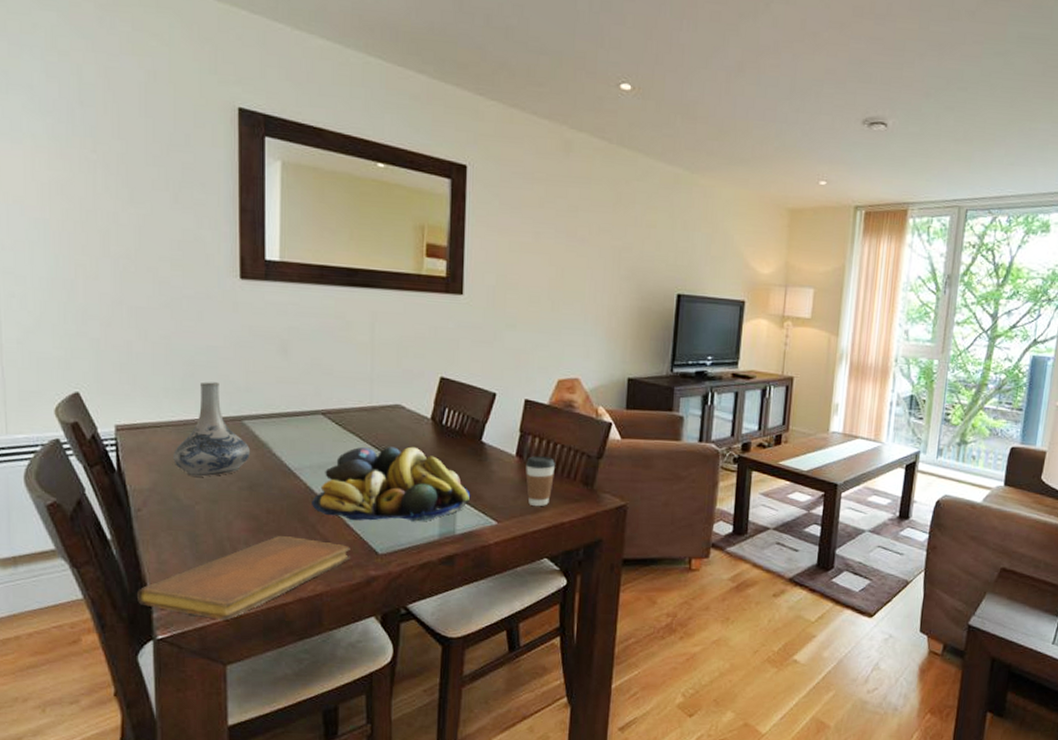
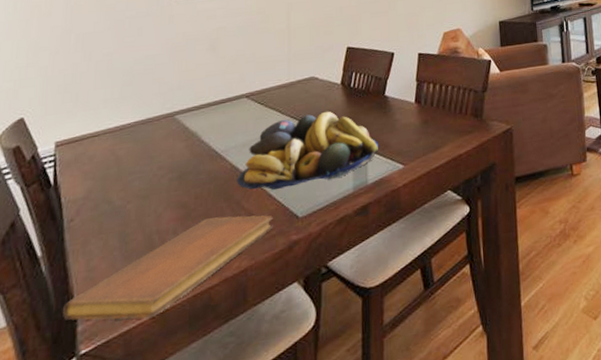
decorative vase: present [173,382,250,477] -> none [108,86,180,177]
coffee cup: present [525,456,556,507] -> none [423,98,449,145]

